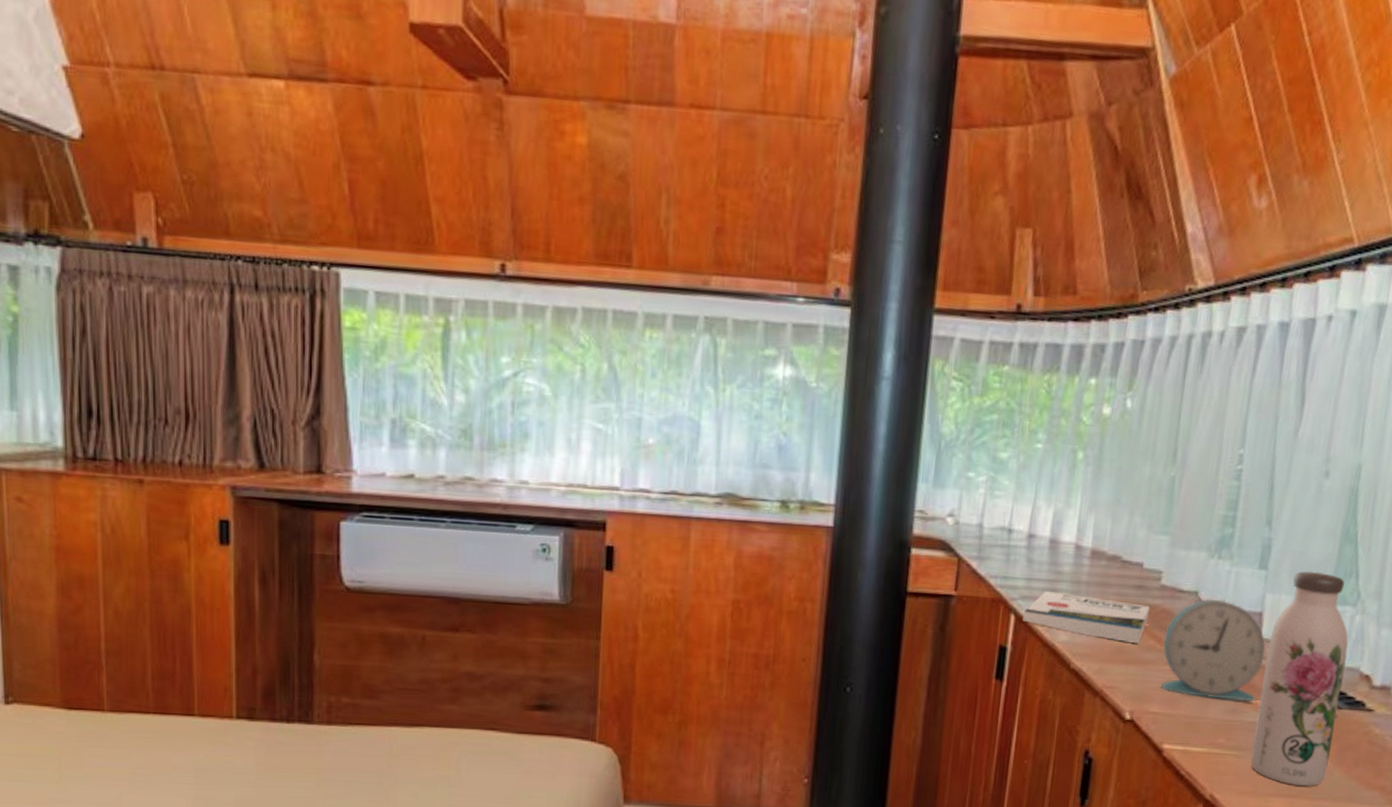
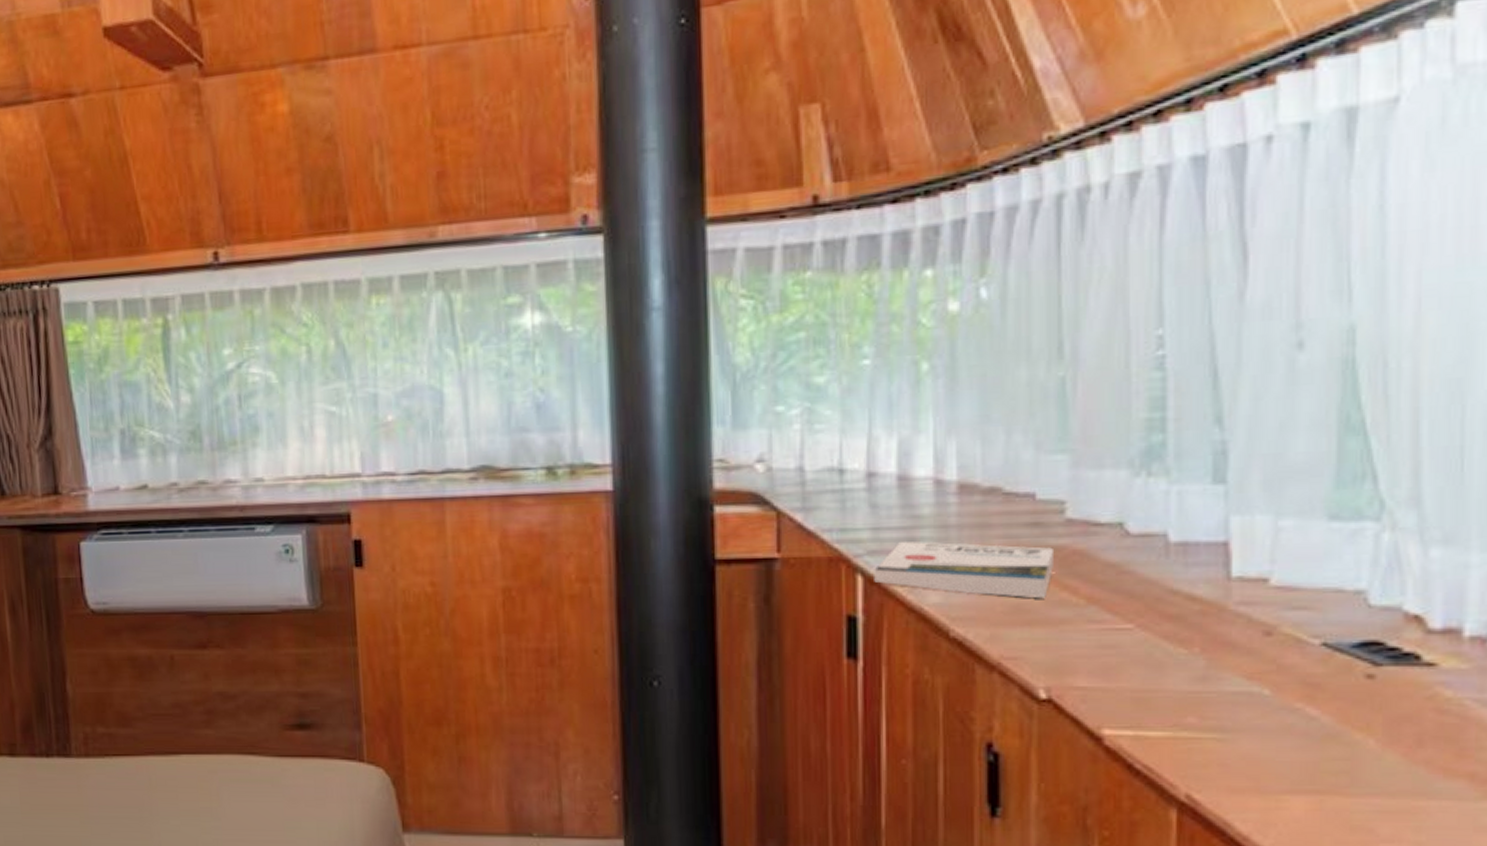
alarm clock: present [1161,599,1266,702] -> none [1080,530,1242,665]
water bottle: present [1250,571,1348,787] -> none [1240,478,1379,778]

